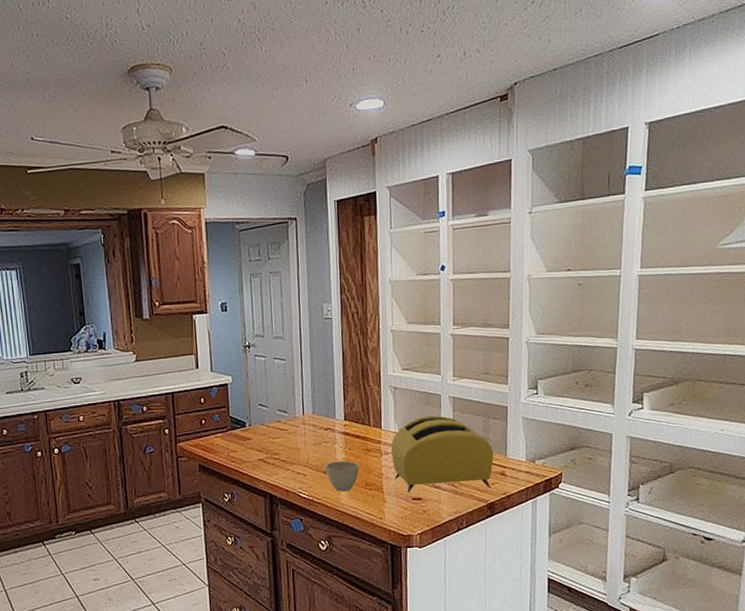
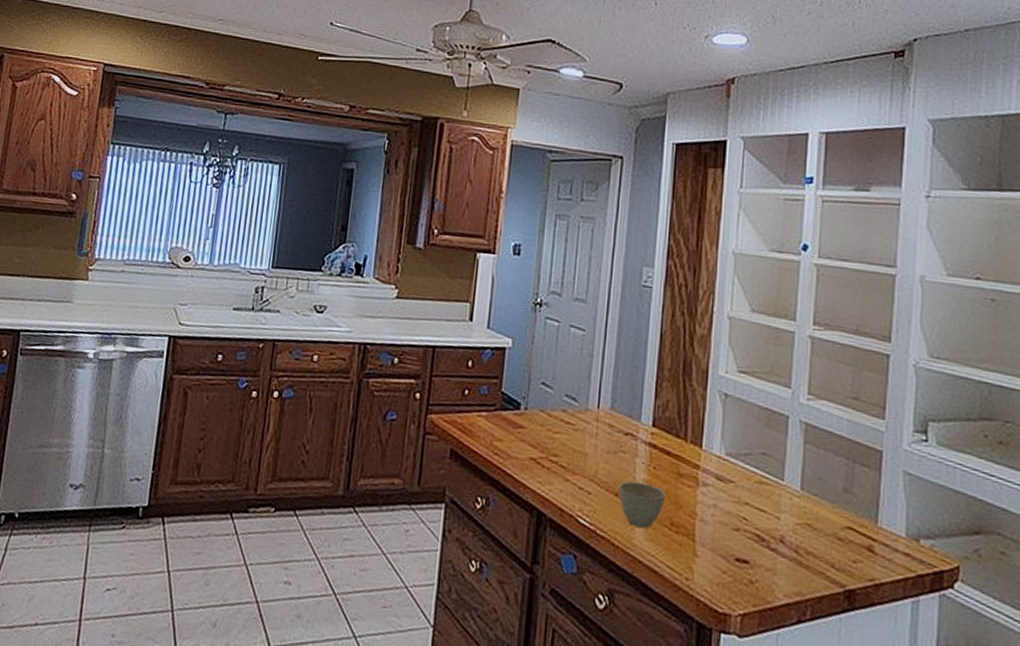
toaster: present [391,415,494,493] -> none [712,442,859,567]

